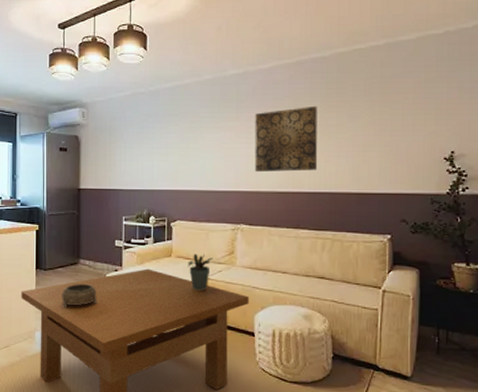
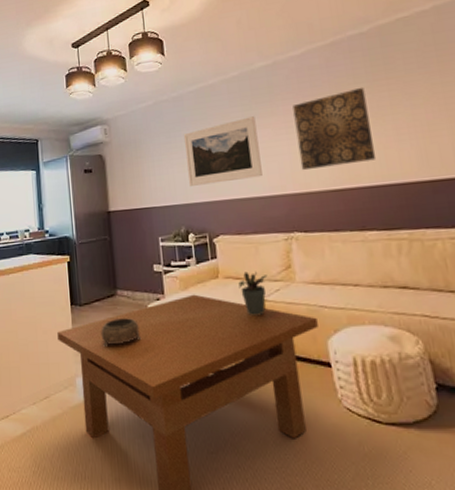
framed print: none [155,119,221,175] -> present [183,116,262,186]

